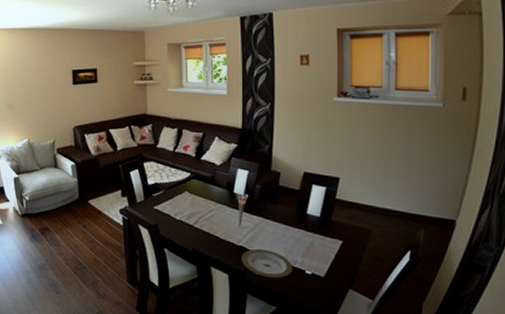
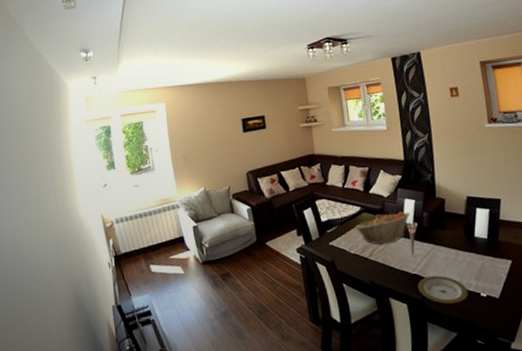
fruit basket: none [183,181,243,212] -> present [355,211,411,244]

